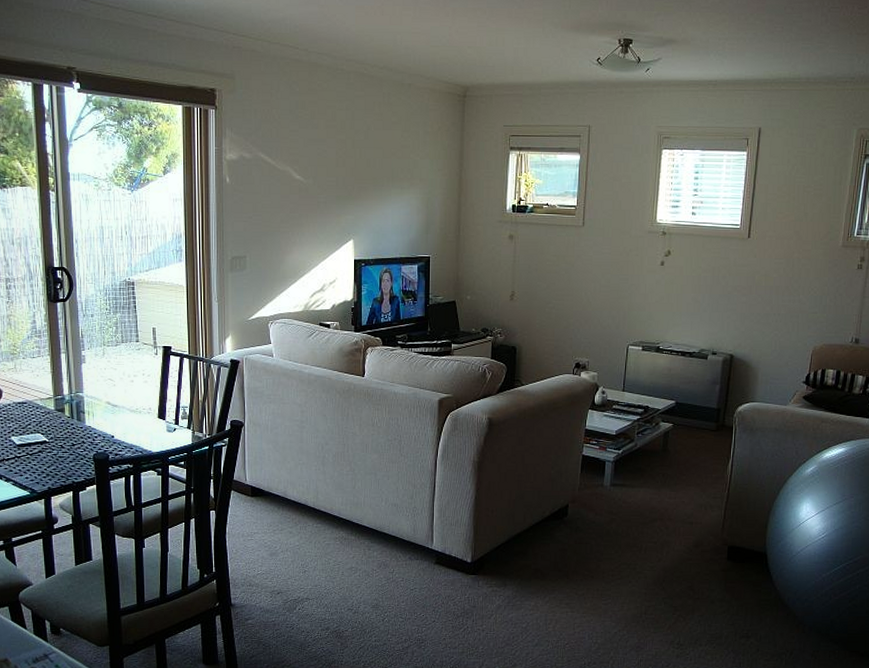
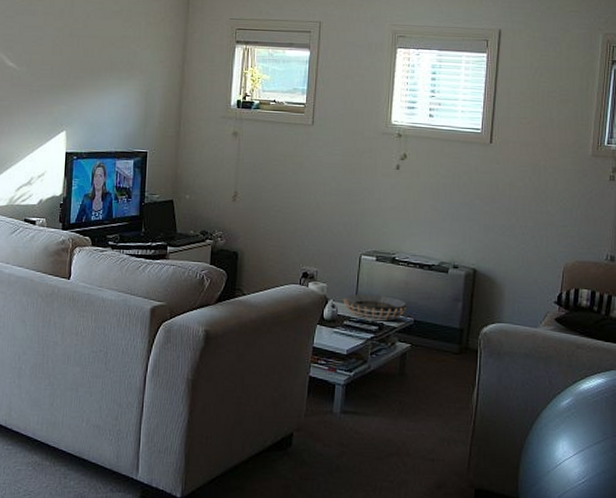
decorative bowl: none [612,381,670,405] -> present [343,294,408,321]

